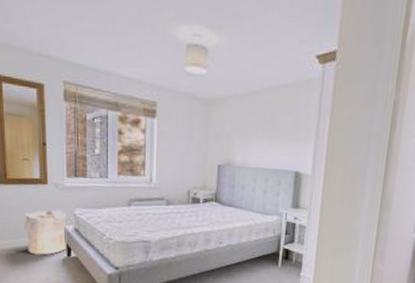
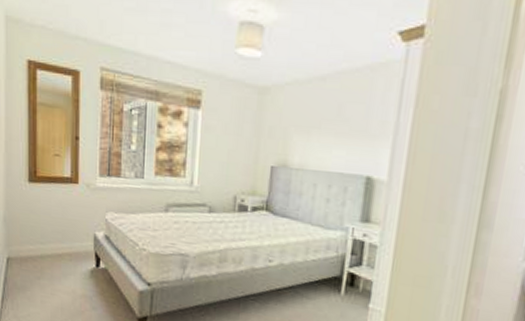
laundry hamper: present [23,210,67,255] -> none [51,213,97,264]

